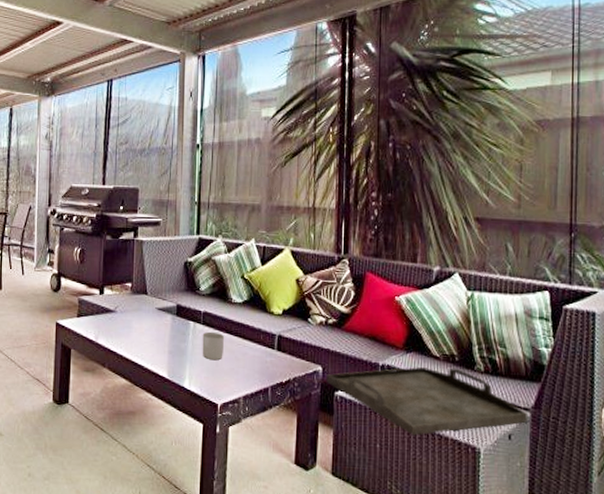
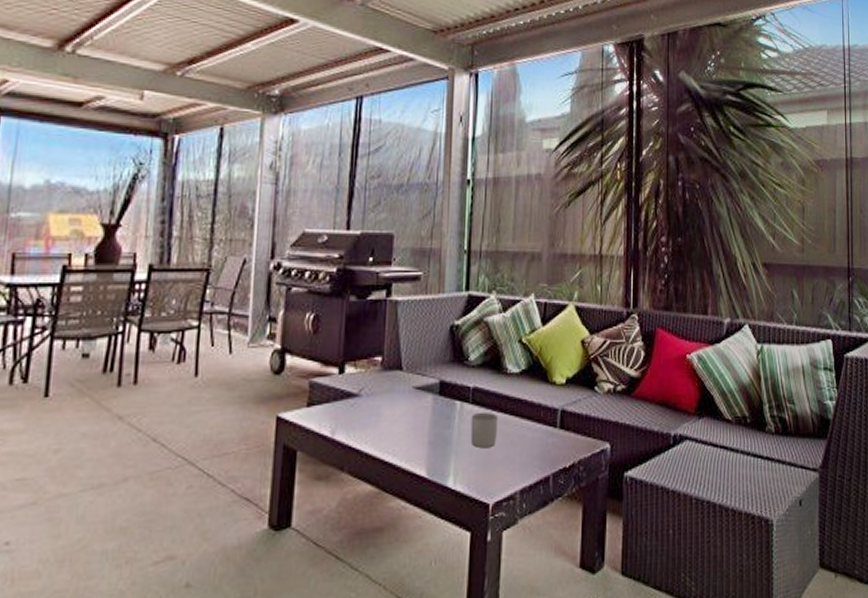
serving tray: present [326,366,529,436] -> none [615,431,817,515]

